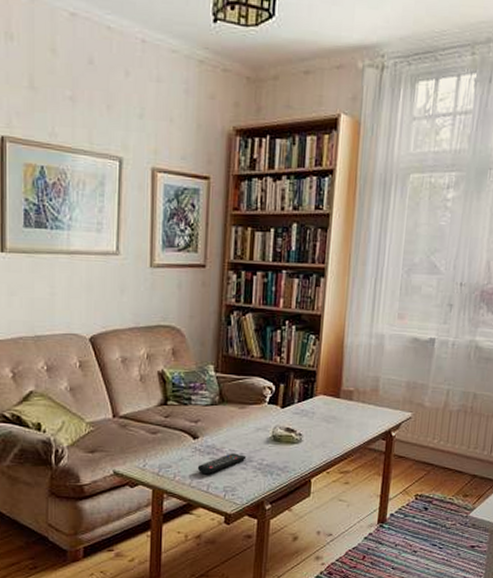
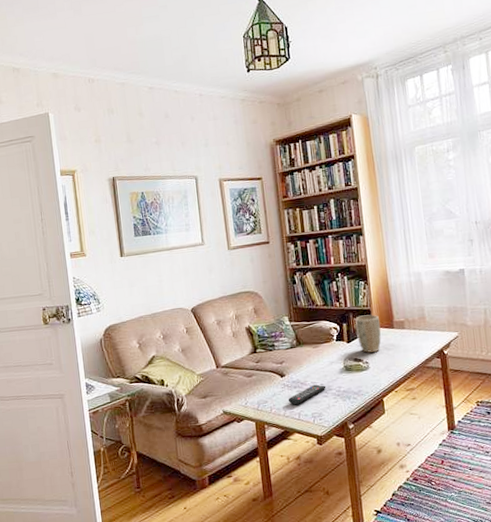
plant pot: none [294,377,325,423] -> present [355,314,381,353]

